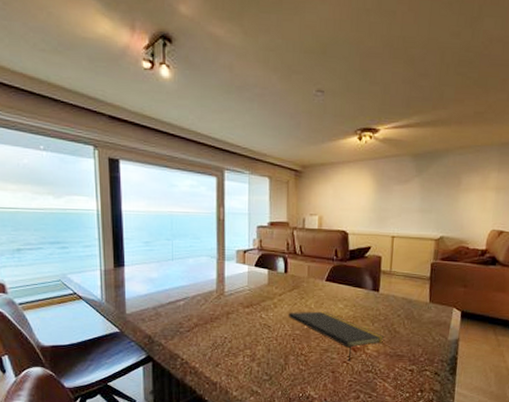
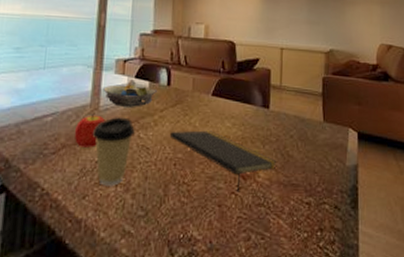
fruit: none [204,299,231,326] -> present [74,114,106,148]
coffee cup: none [220,301,257,357] -> present [92,117,135,186]
decorative bowl: none [227,268,276,292] -> present [103,79,158,107]

